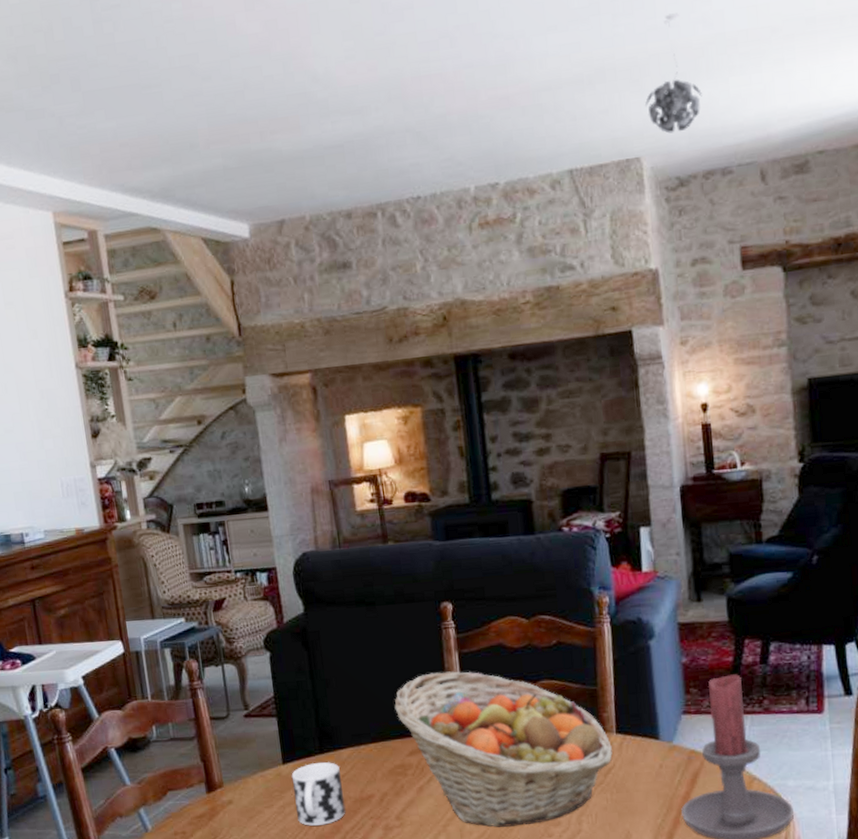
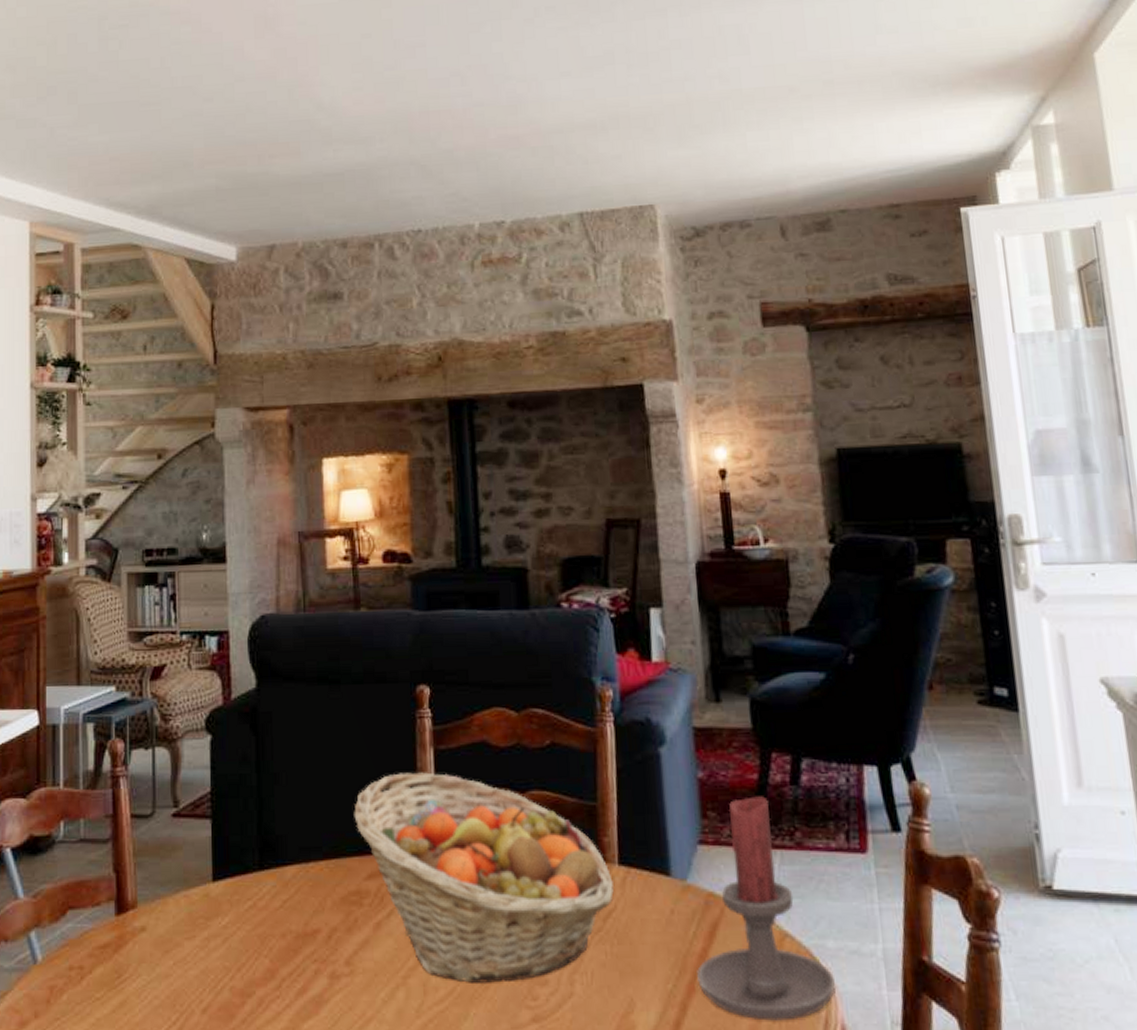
cup: present [291,762,346,826] -> none [221,882,284,967]
pendant light: present [645,13,702,134] -> none [660,67,719,183]

